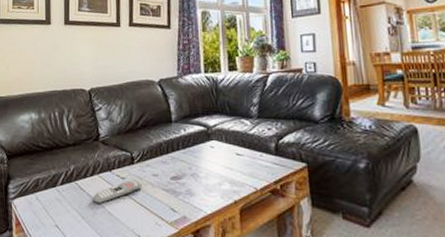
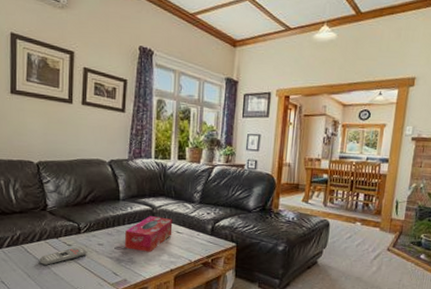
tissue box: none [180,136,232,181] -> present [125,215,173,252]

